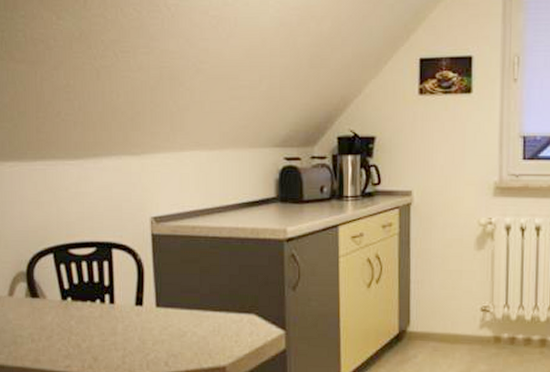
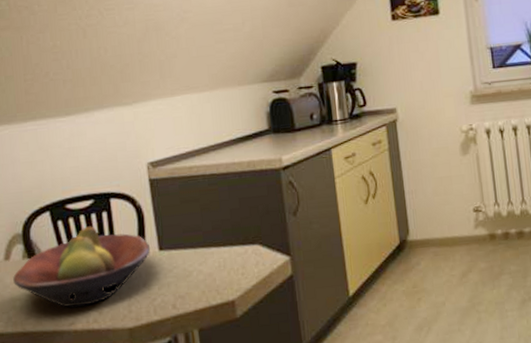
fruit bowl: none [16,273,148,351] -> present [13,226,151,308]

